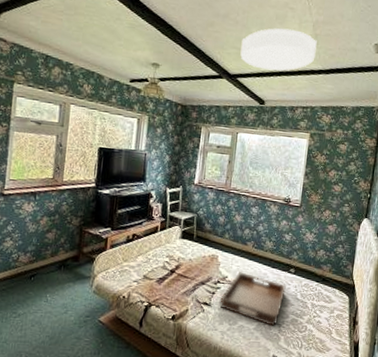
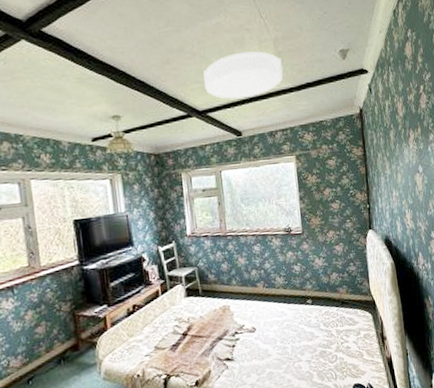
serving tray: present [219,270,286,327] -> none [242,315,308,366]

